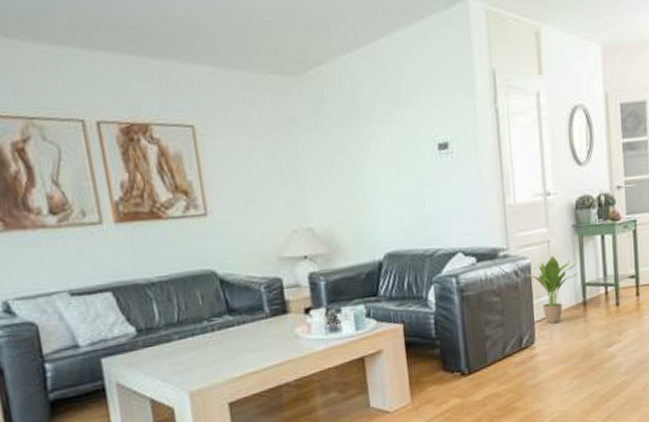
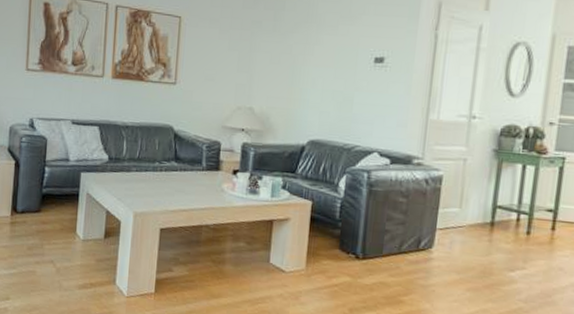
potted plant: present [531,256,579,324] -> none [441,174,491,236]

